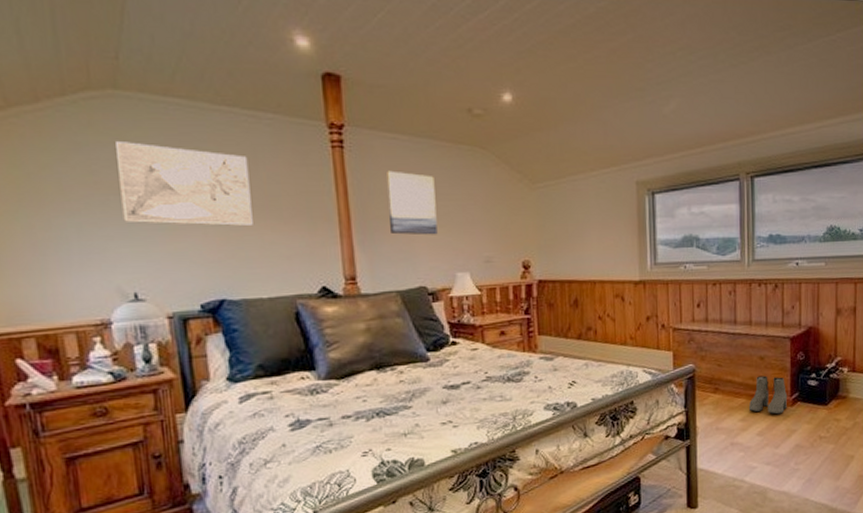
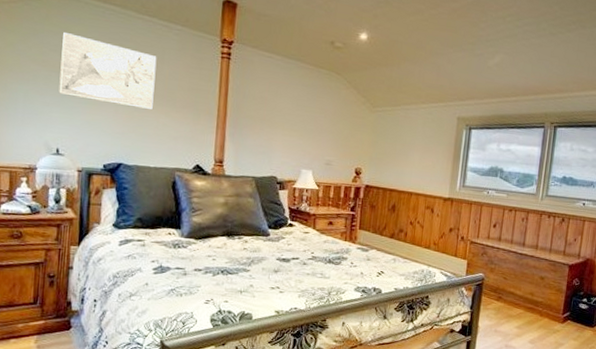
wall art: present [385,170,438,235] -> none [256,81,296,137]
boots: present [748,375,788,415] -> none [525,293,560,328]

